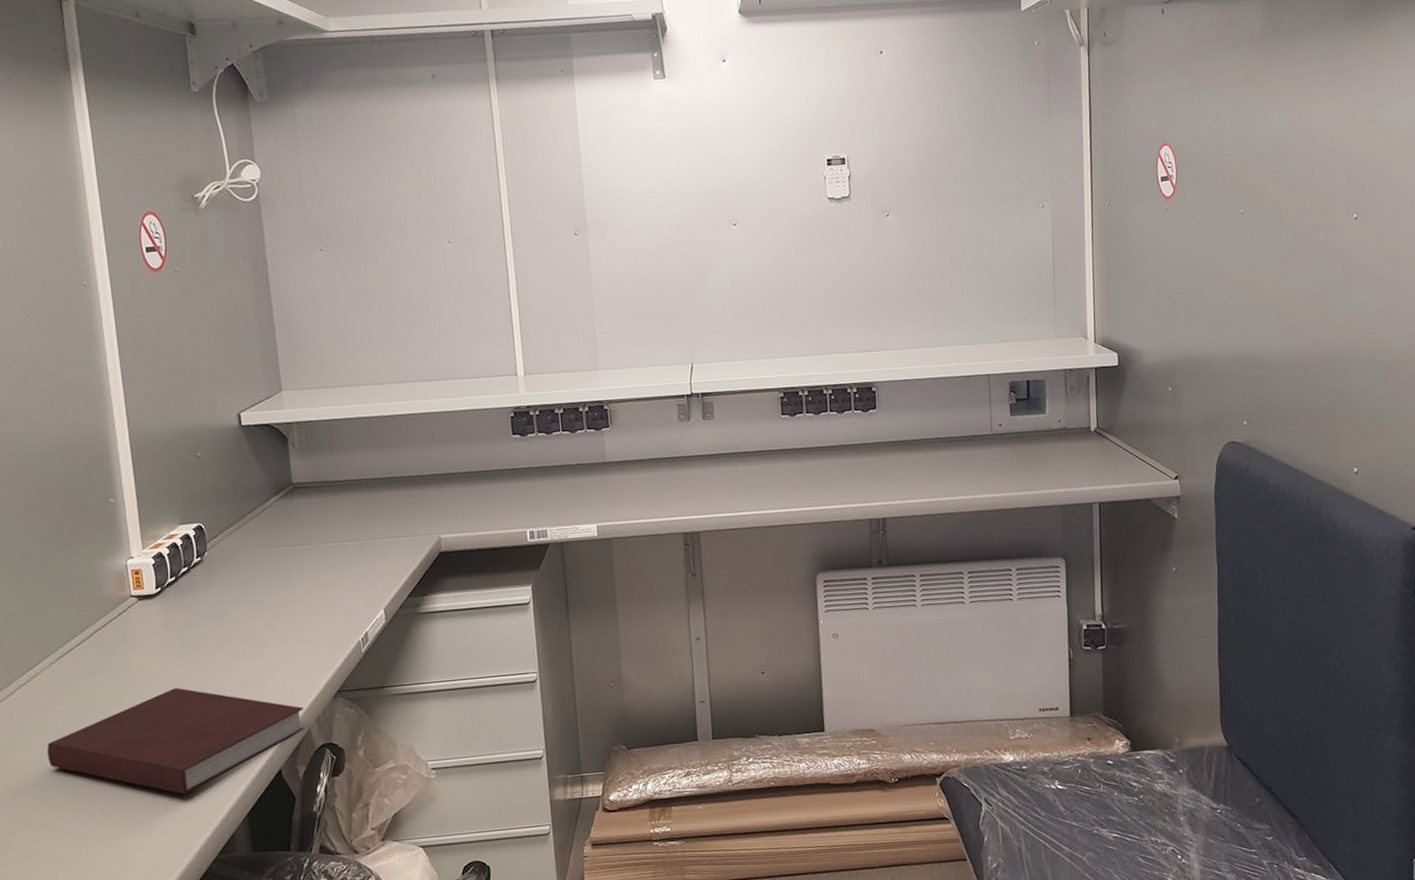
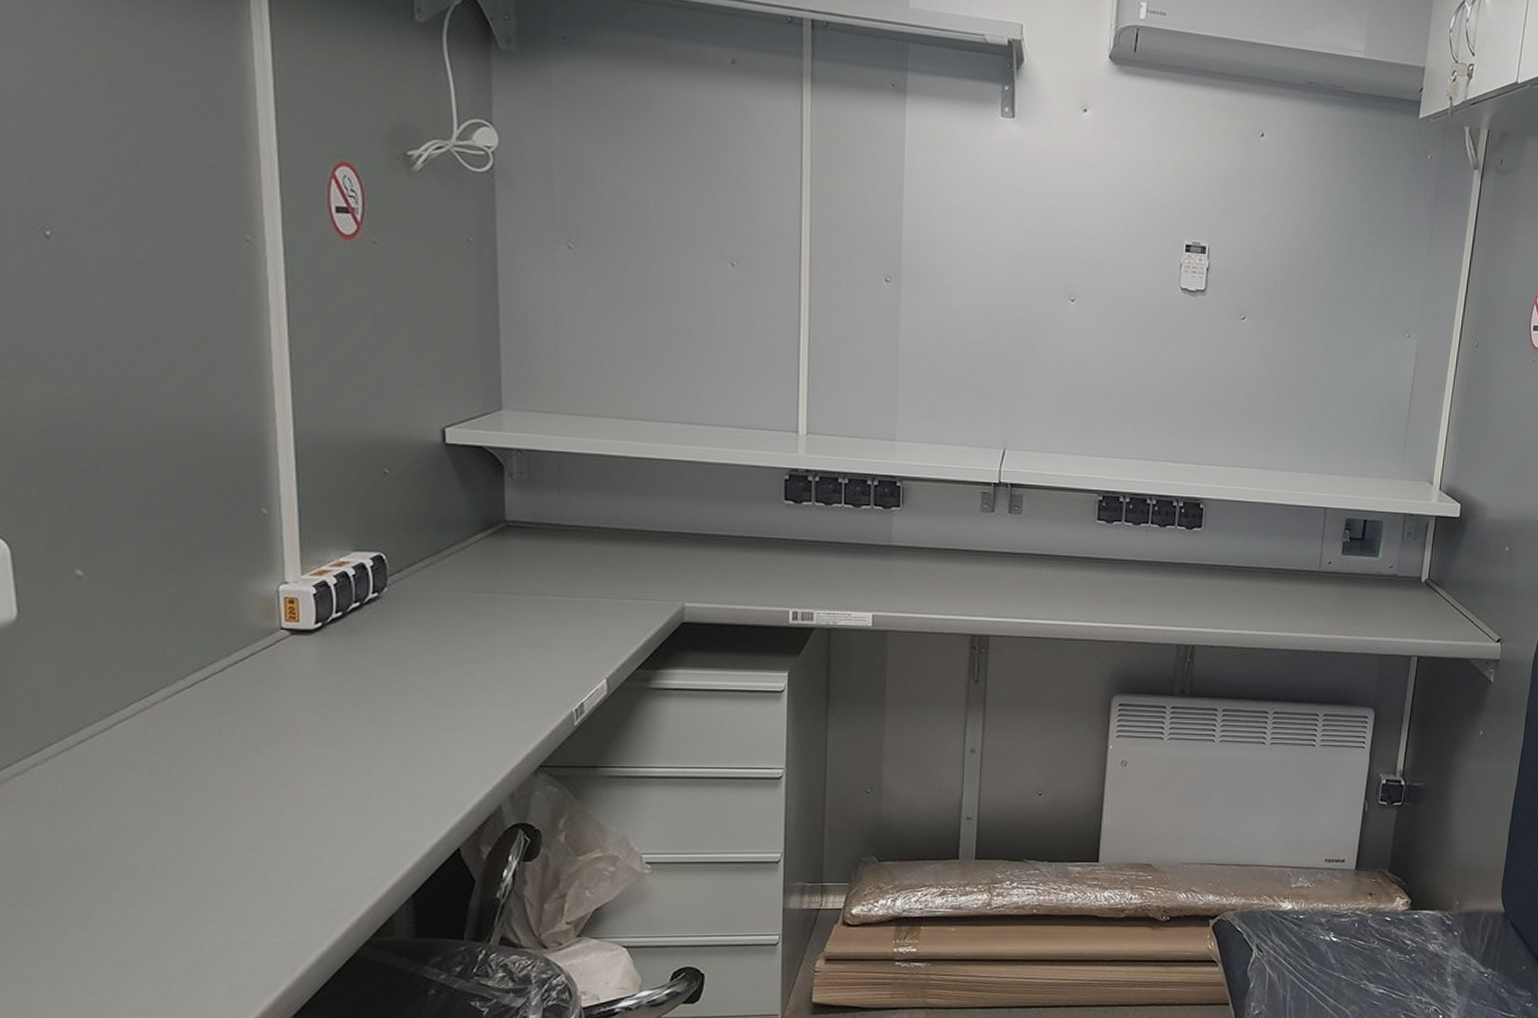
notebook: present [47,687,304,795] -> none [152,742,496,867]

